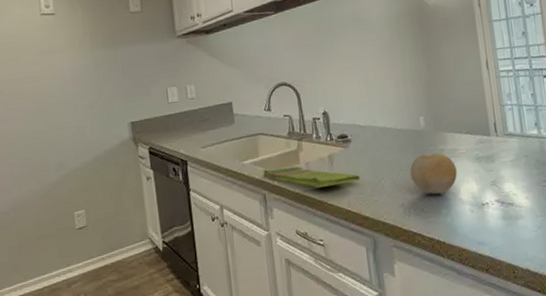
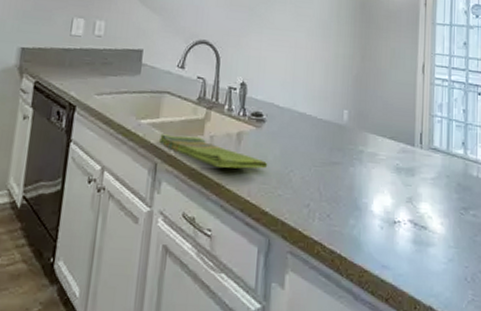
fruit: present [409,153,457,195] -> none [322,152,373,202]

